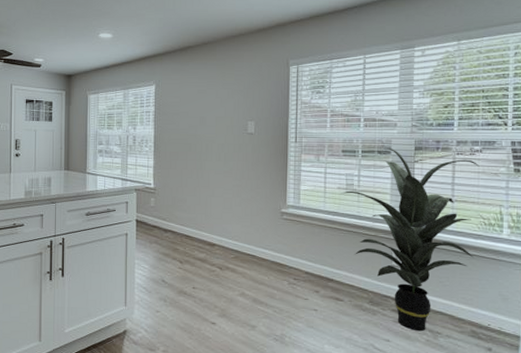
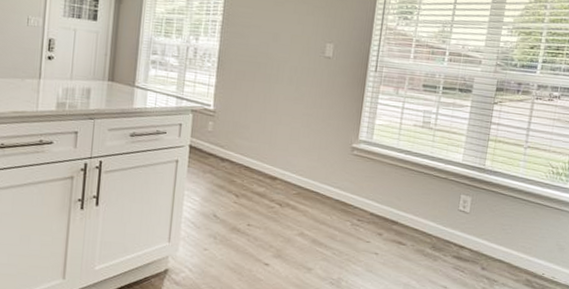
indoor plant: present [341,147,480,332] -> none [416,86,556,279]

